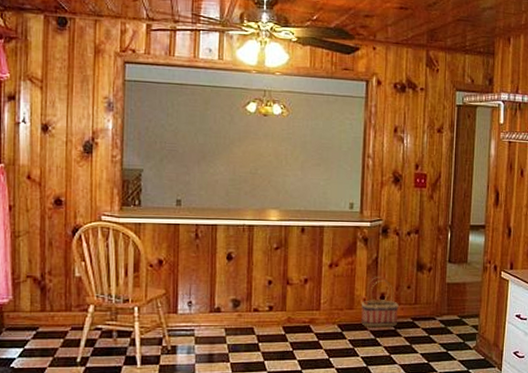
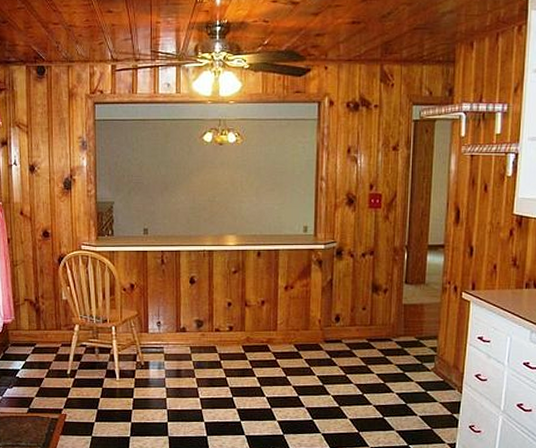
basket: present [361,276,399,327] -> none [317,297,354,348]

